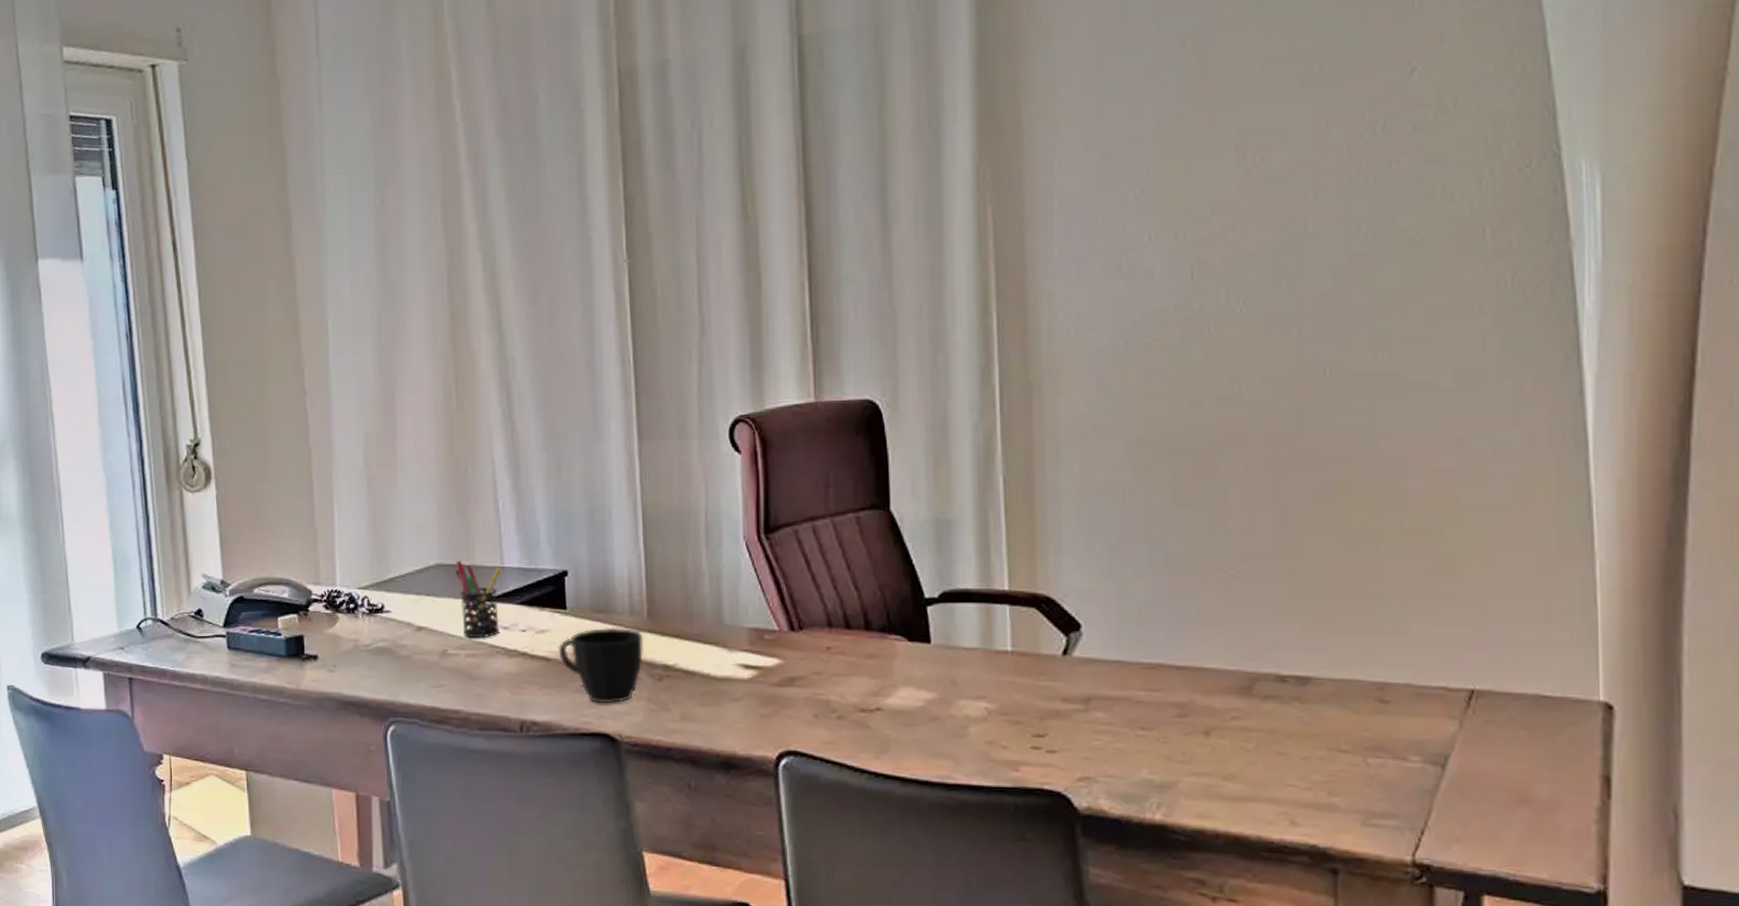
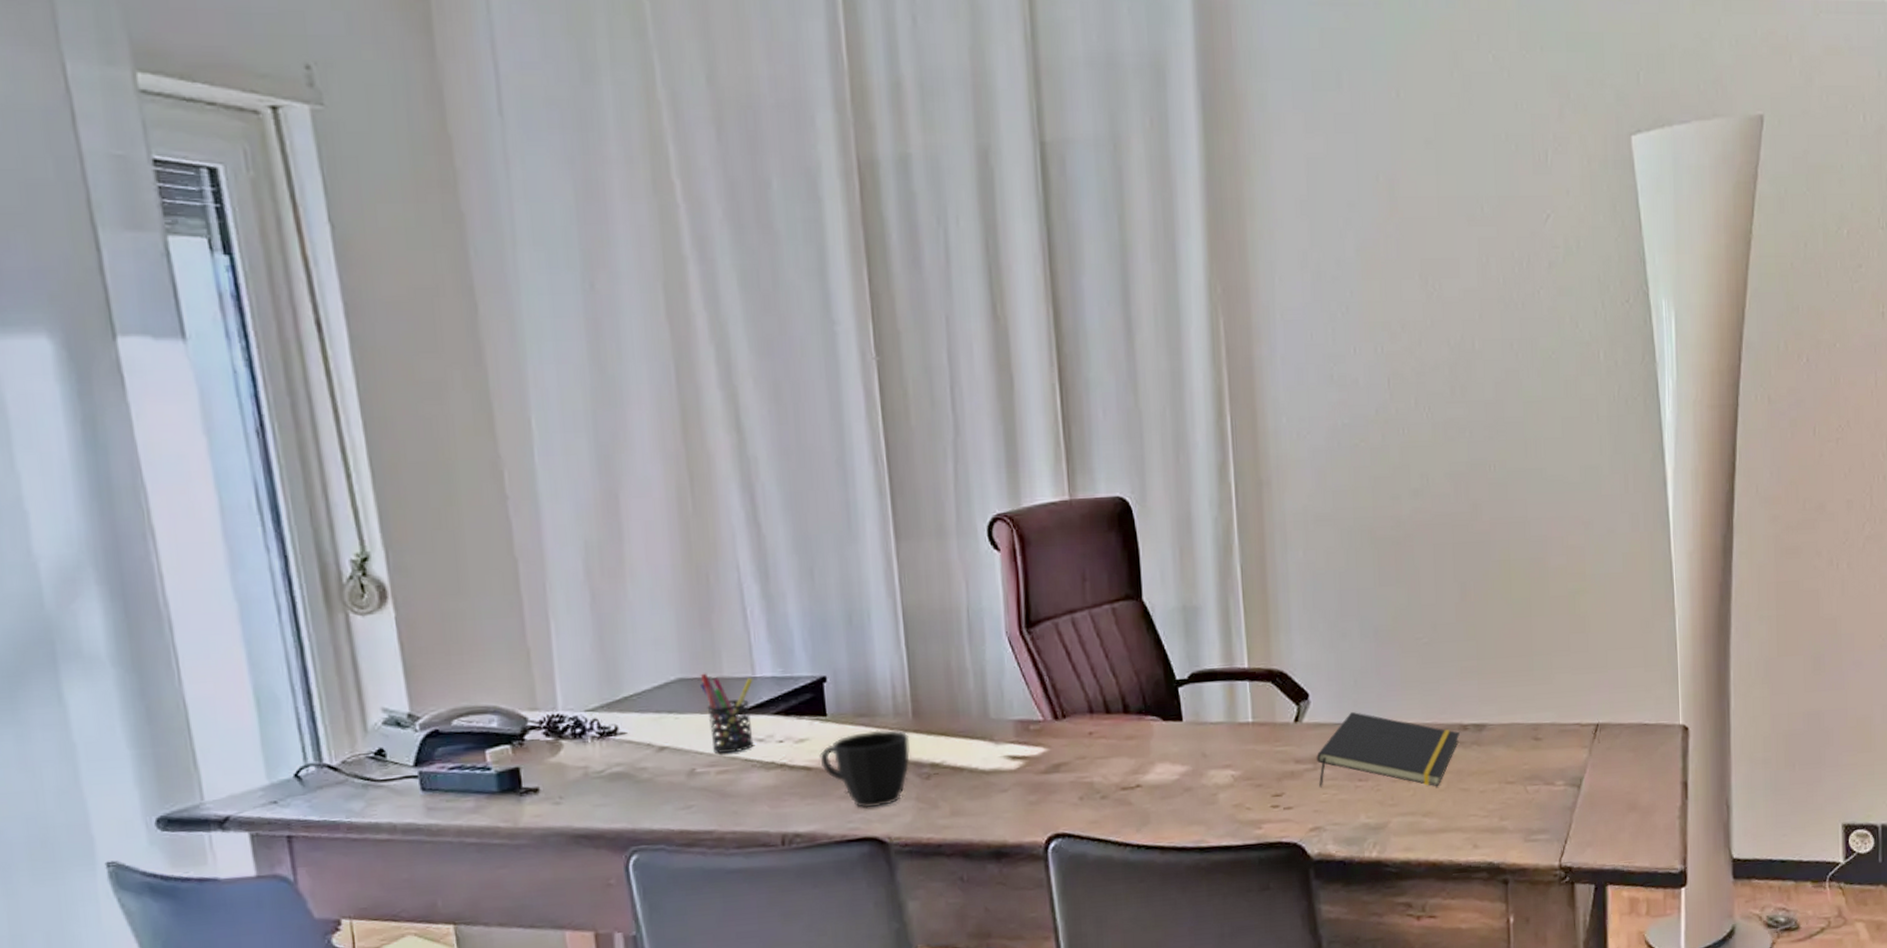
notepad: none [1089,648,1275,747] -> present [1317,711,1460,788]

